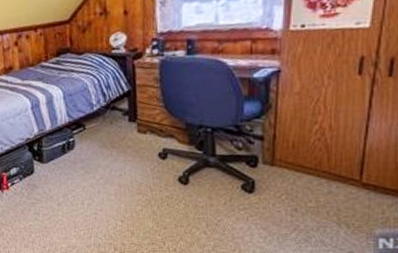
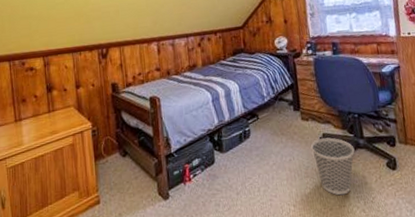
wastebasket: none [147,153,202,215] -> present [311,137,355,196]

